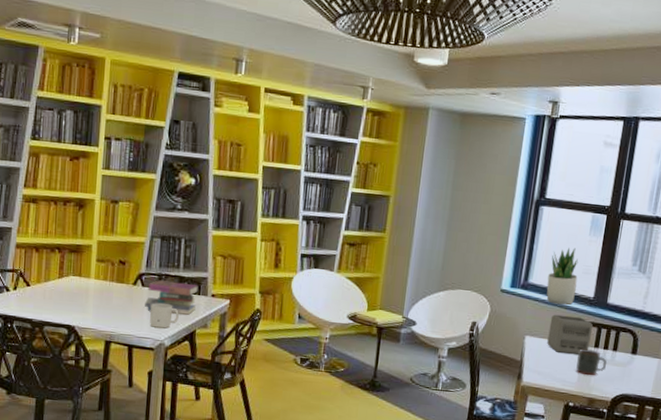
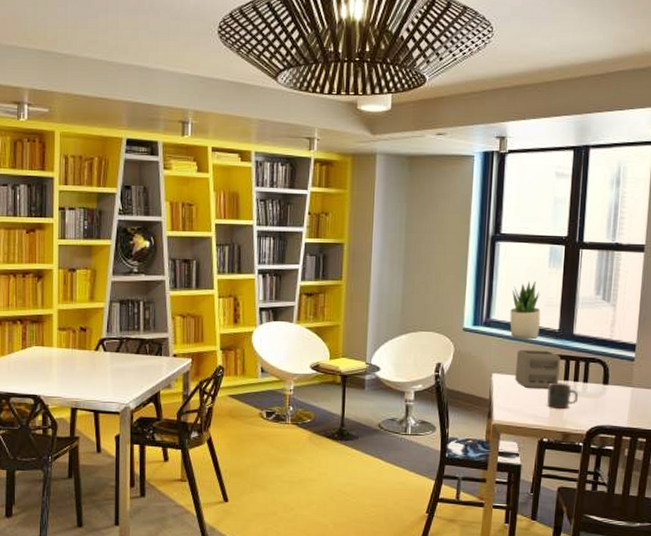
books: present [145,280,198,315] -> none [108,344,160,377]
mug: present [149,303,179,329] -> none [113,367,142,392]

